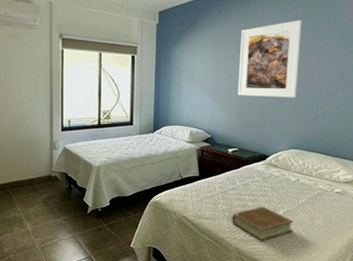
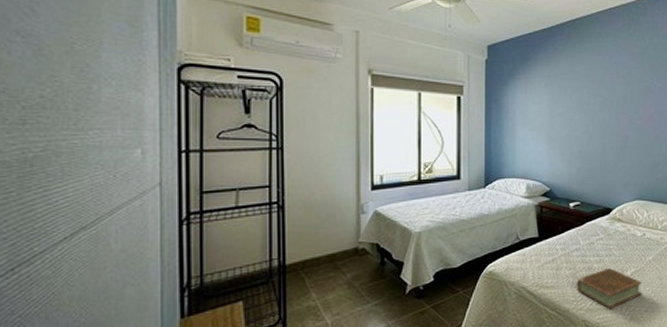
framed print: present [237,19,303,98] -> none [577,58,639,143]

